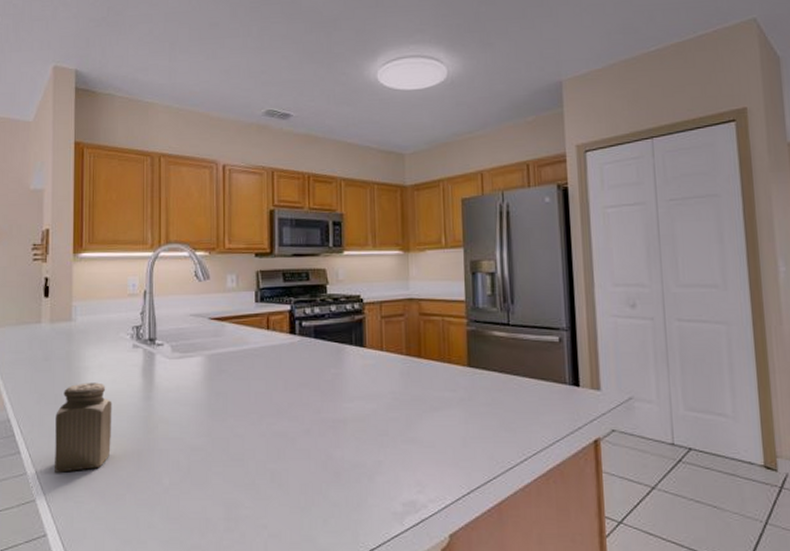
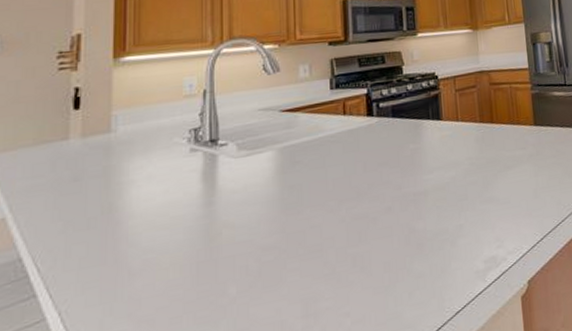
salt shaker: present [55,382,112,473] -> none [86,196,165,310]

